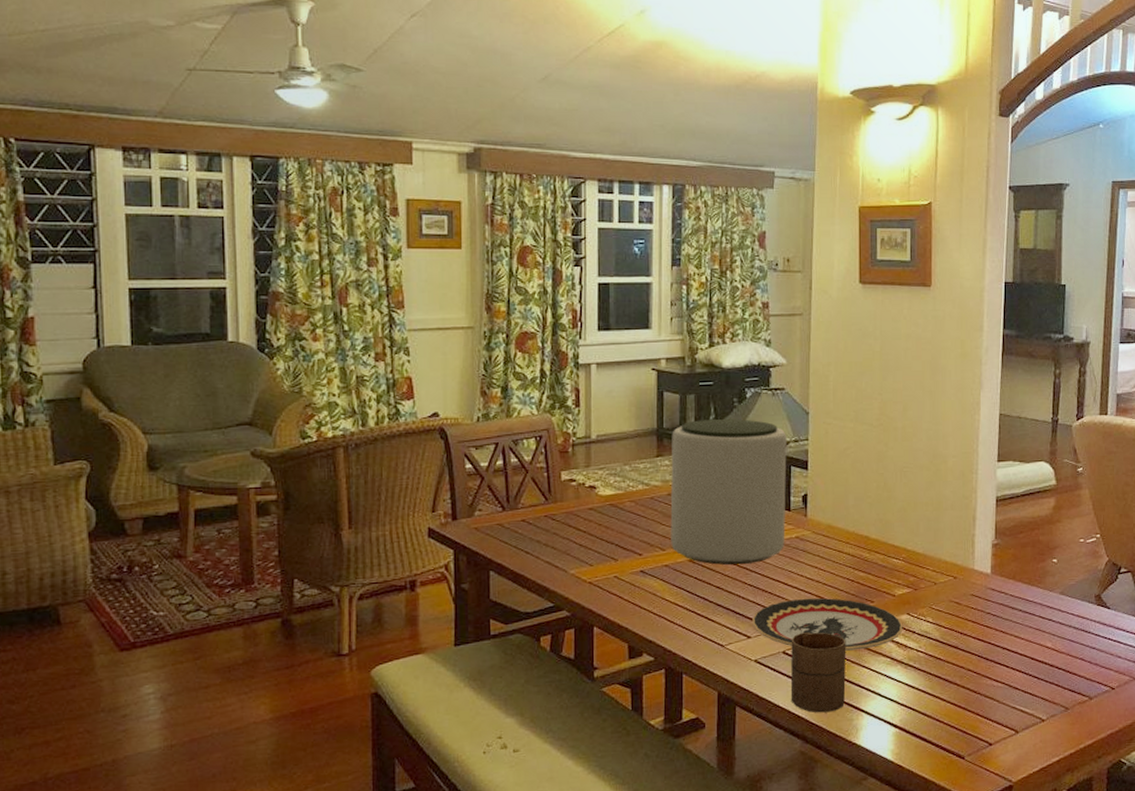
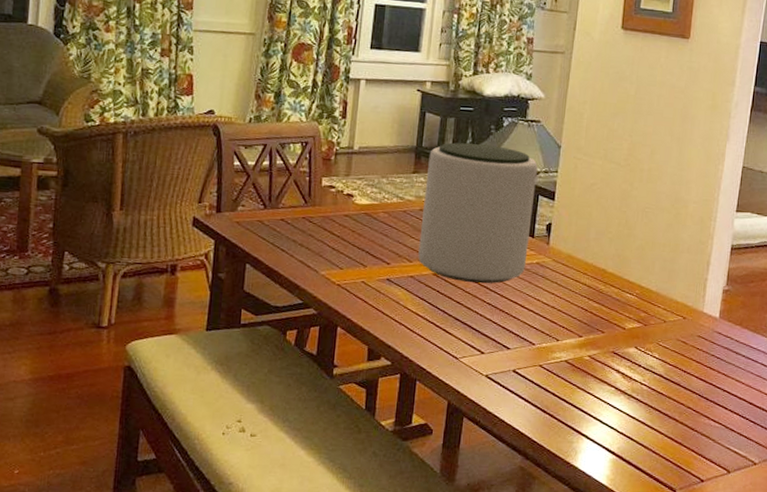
plate: present [752,598,903,651] -> none [487,321,630,377]
cup: present [790,632,846,713] -> none [516,354,574,433]

